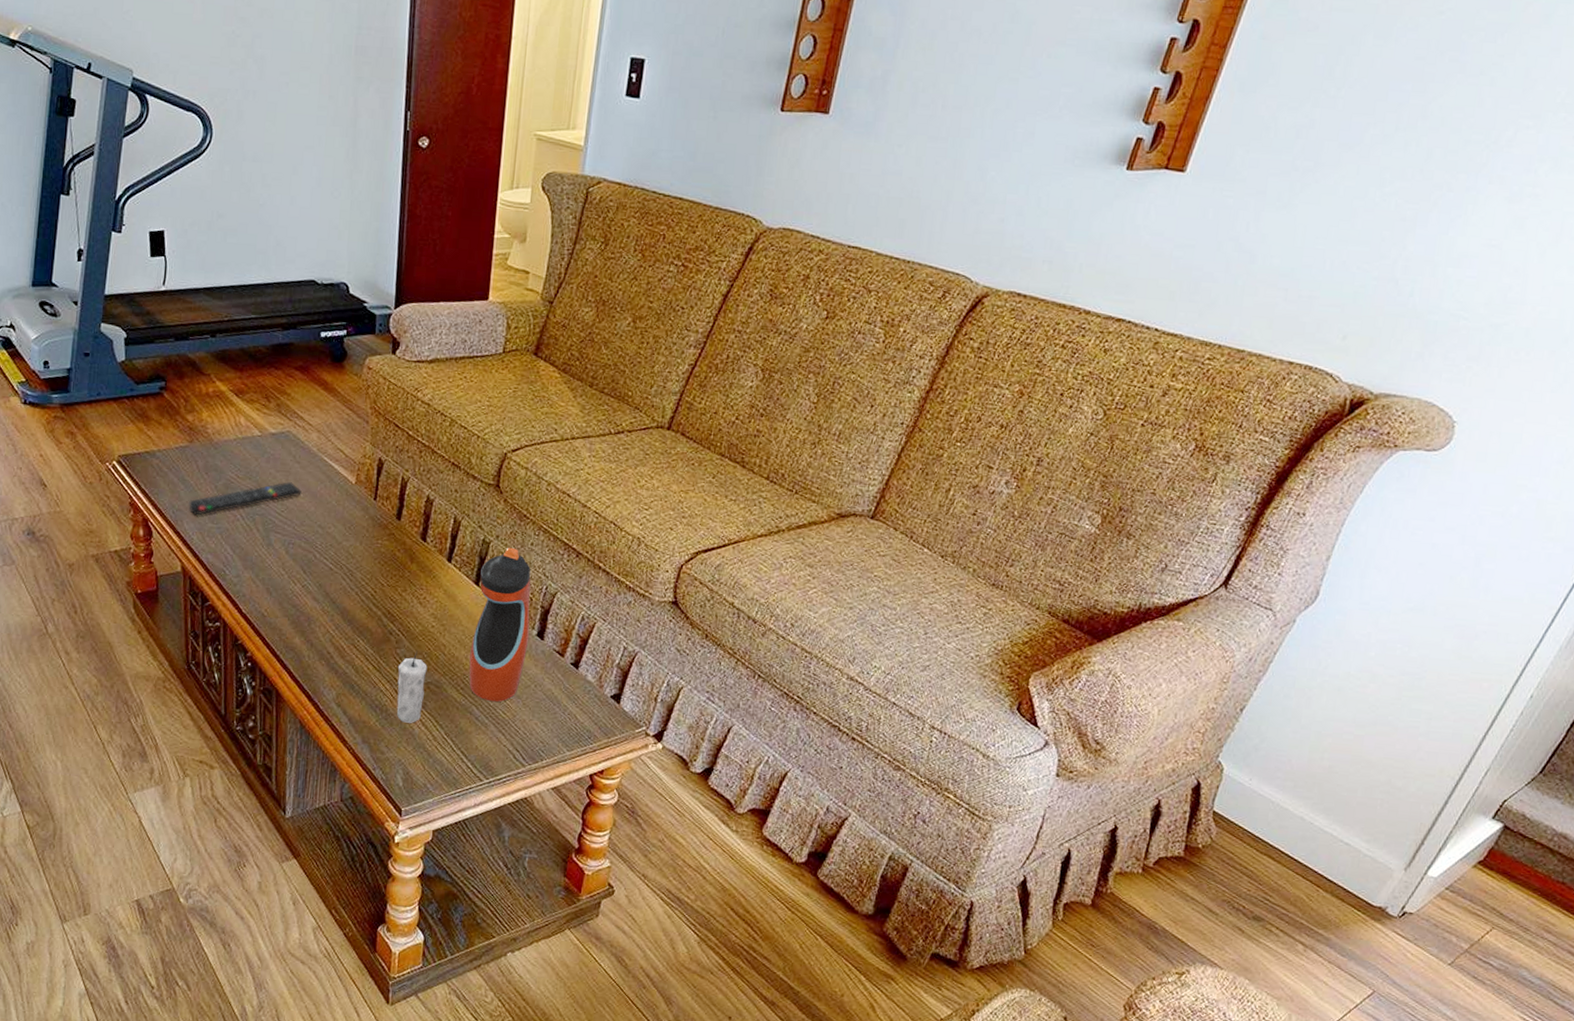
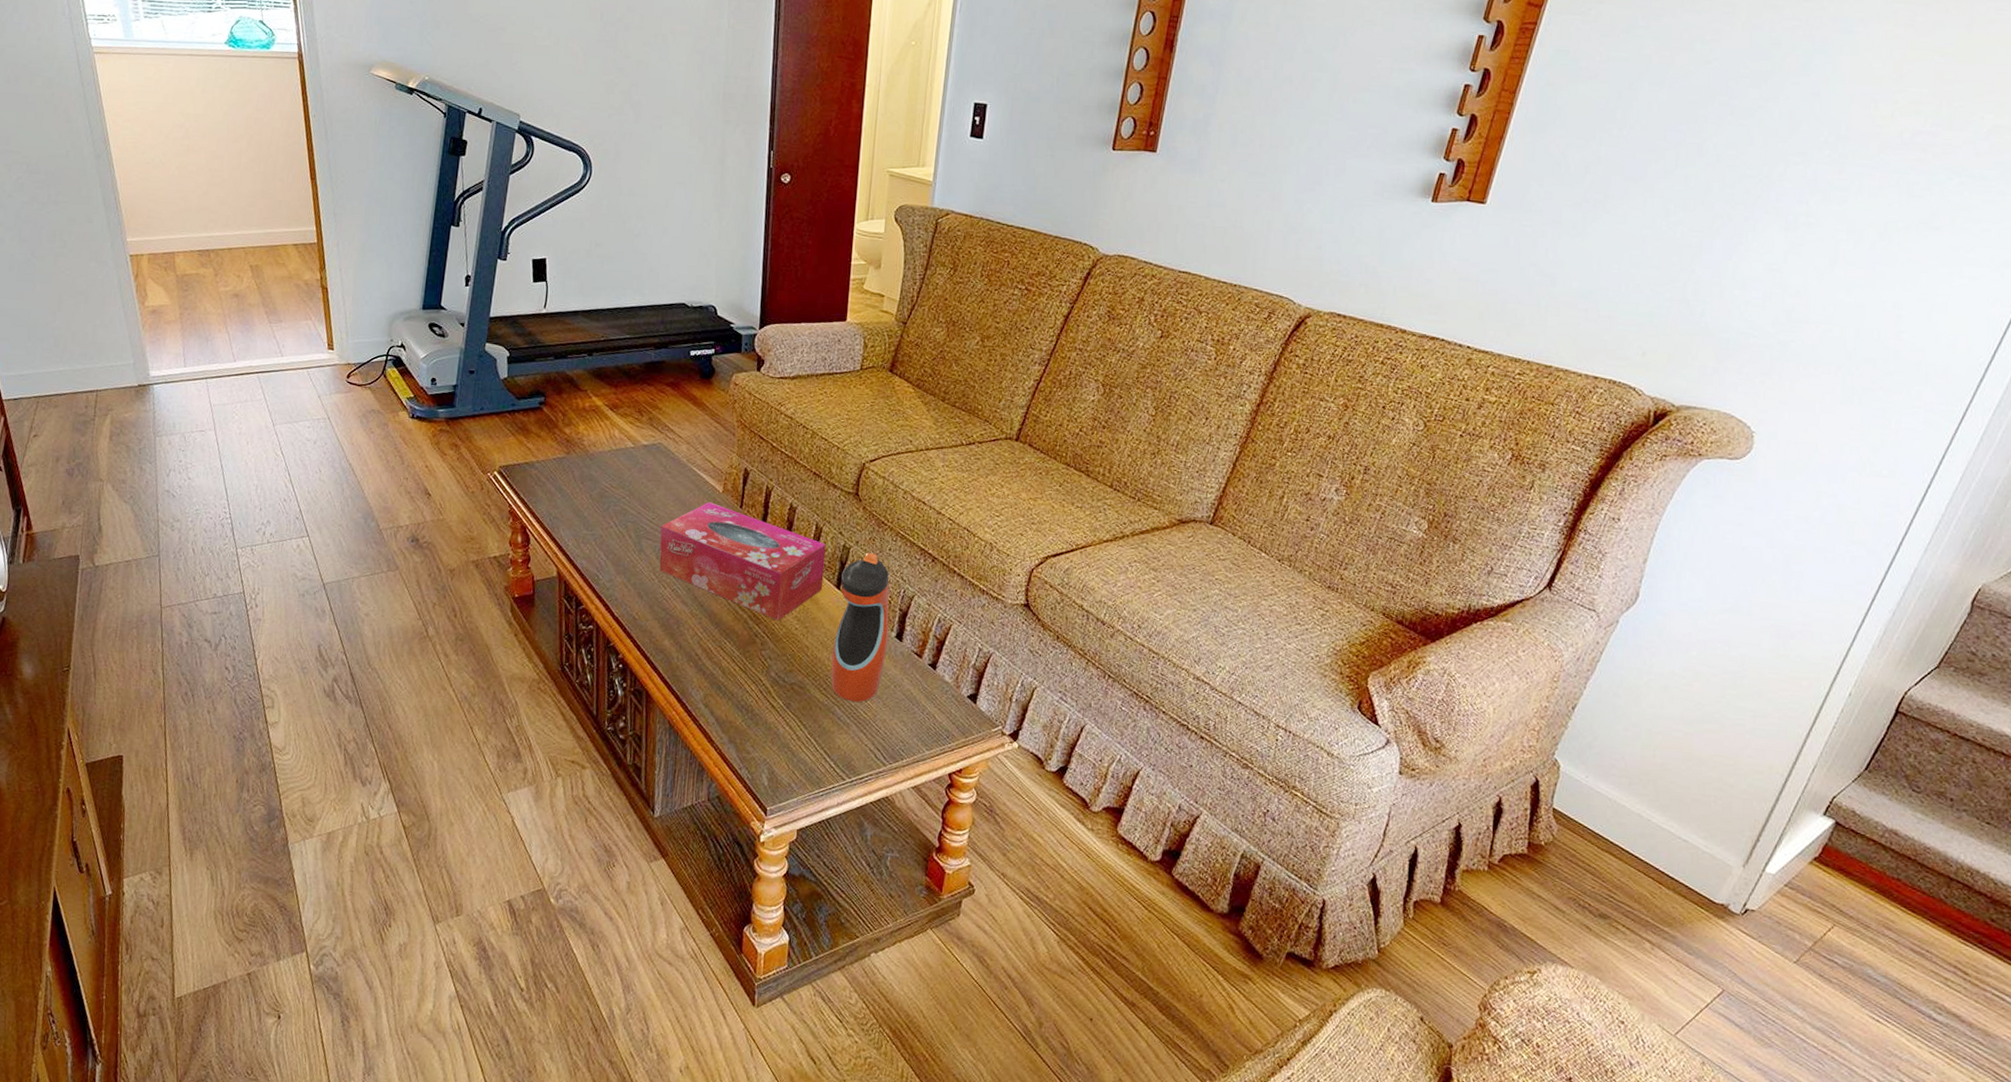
remote control: present [189,482,303,515] -> none [565,491,673,523]
tissue box: none [289,494,465,618] -> present [659,502,826,621]
candle: present [397,650,428,723] -> none [762,652,791,723]

